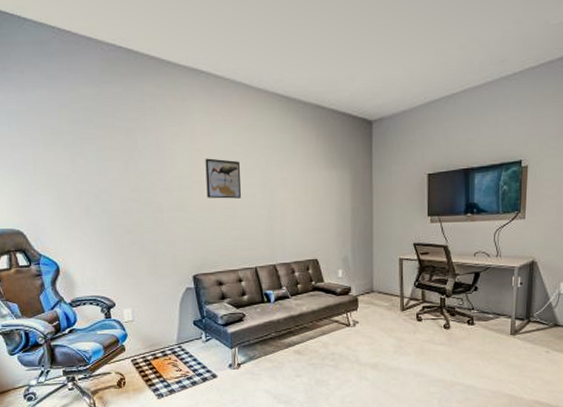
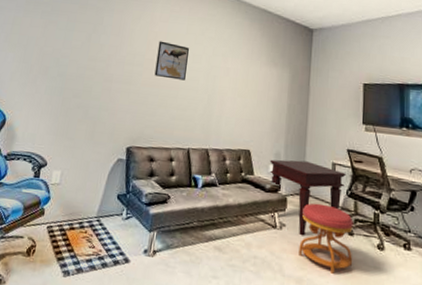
side table: none [338,261,413,329] -> present [270,159,346,236]
stool: none [373,298,421,356] -> present [299,203,353,274]

